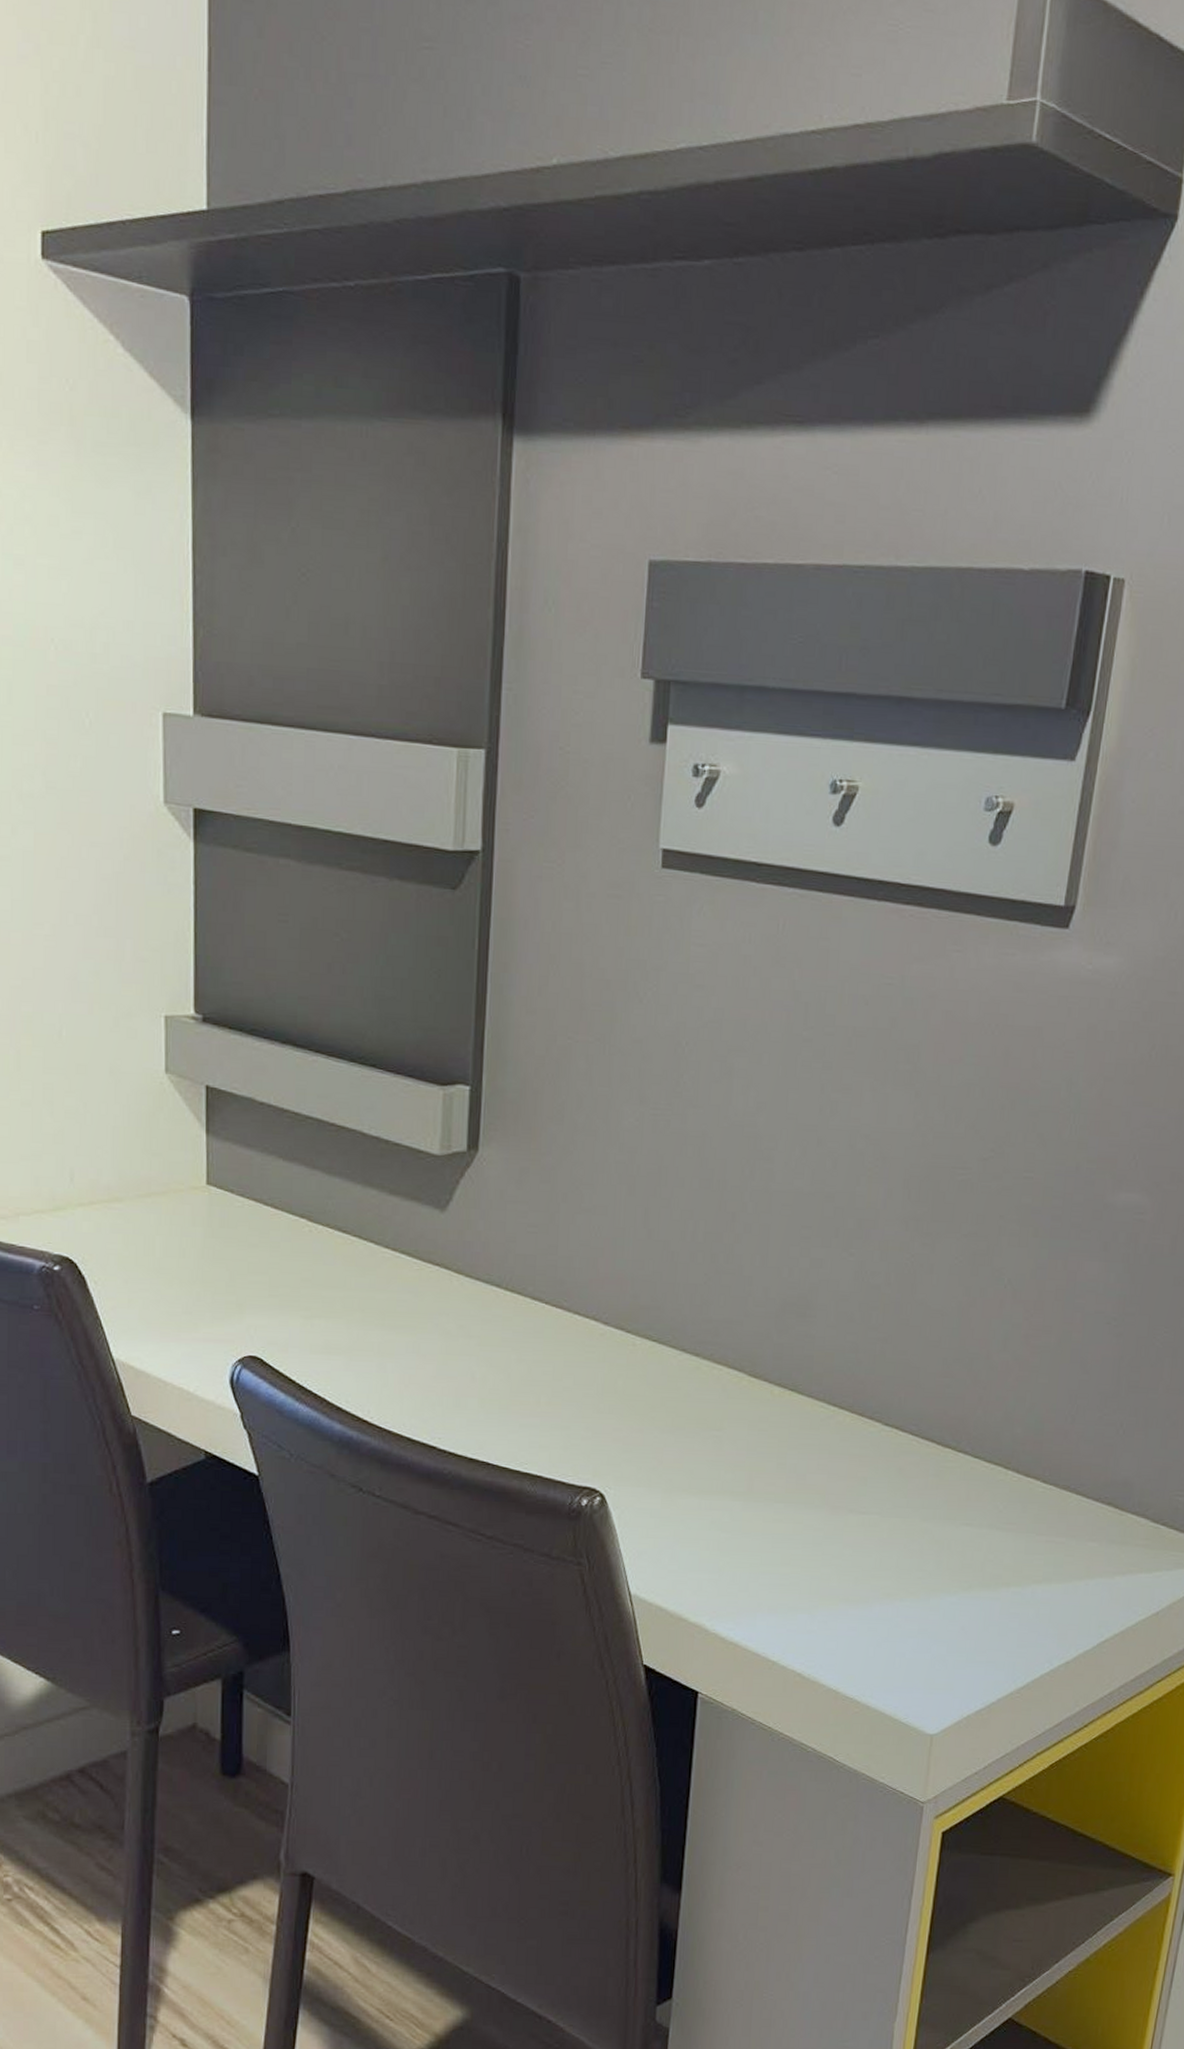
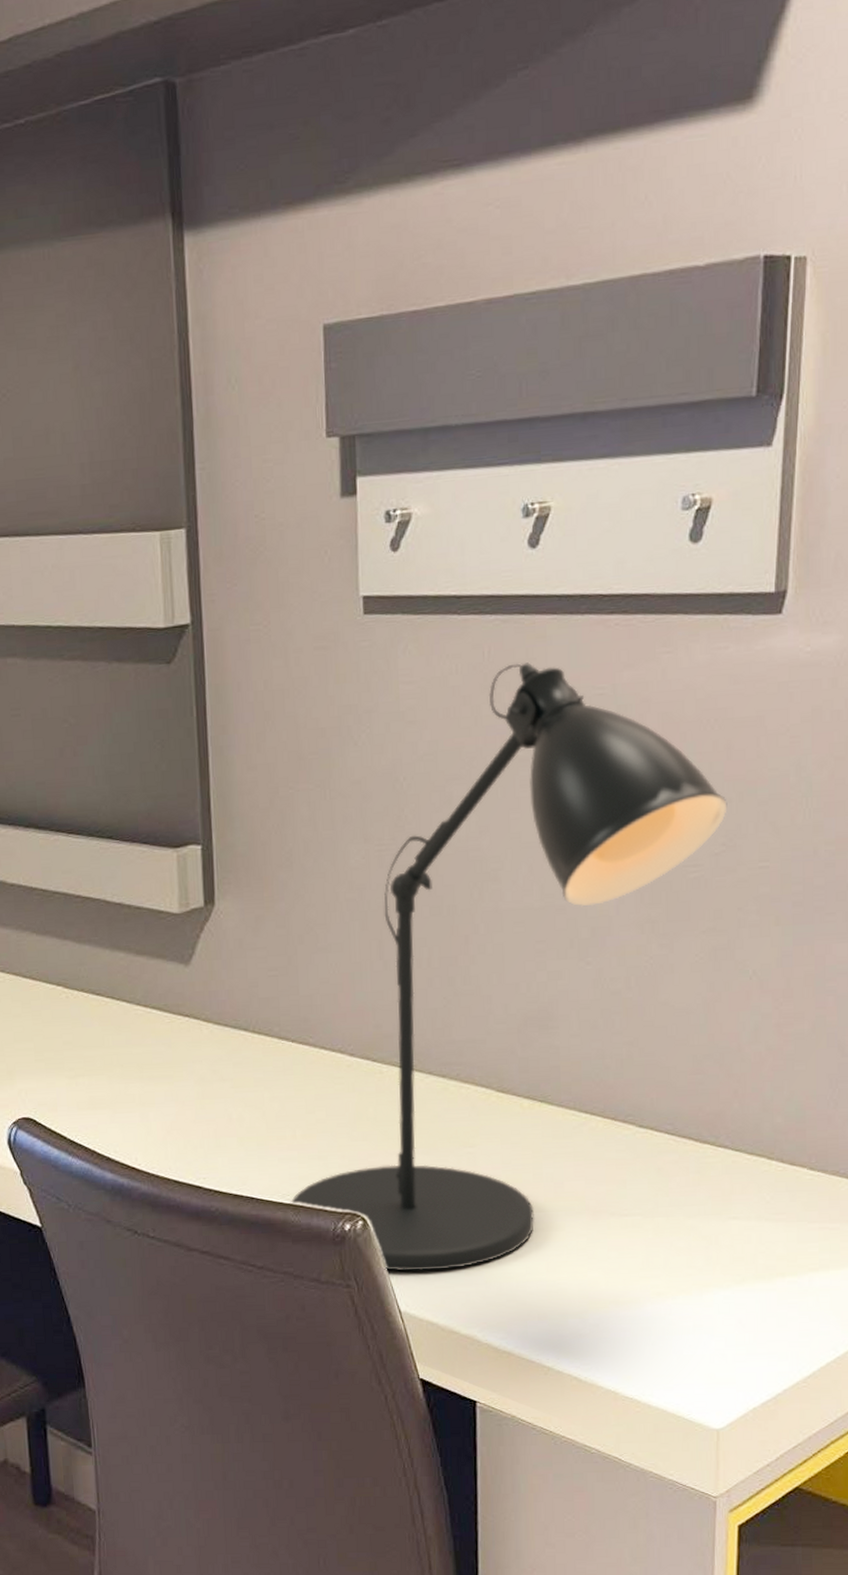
desk lamp: none [527,941,1000,1555] -> present [290,662,728,1271]

